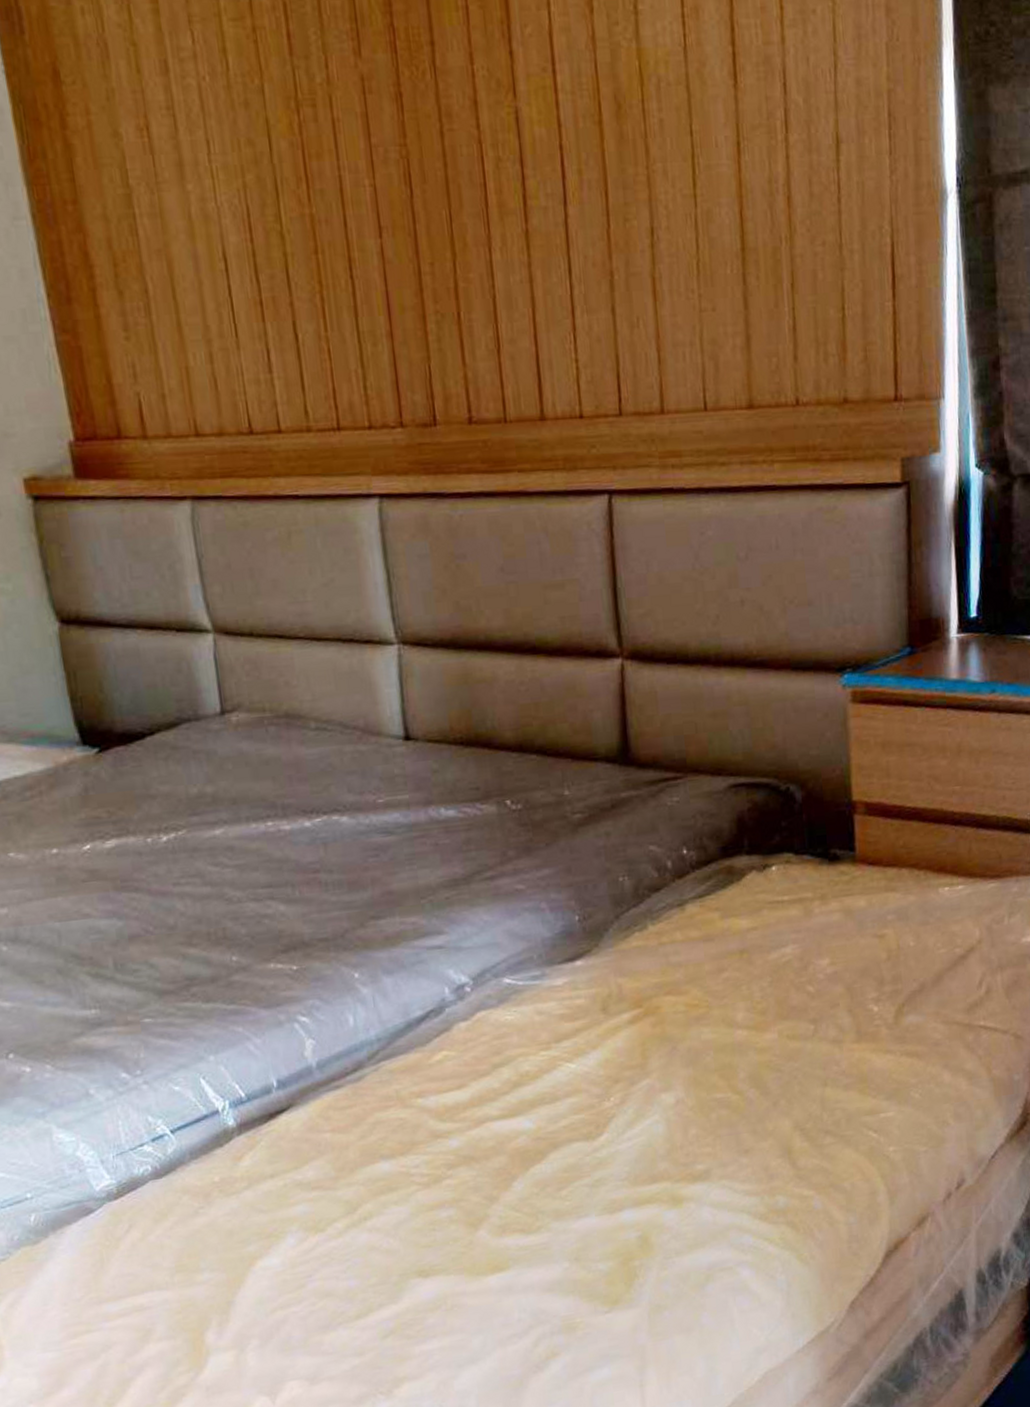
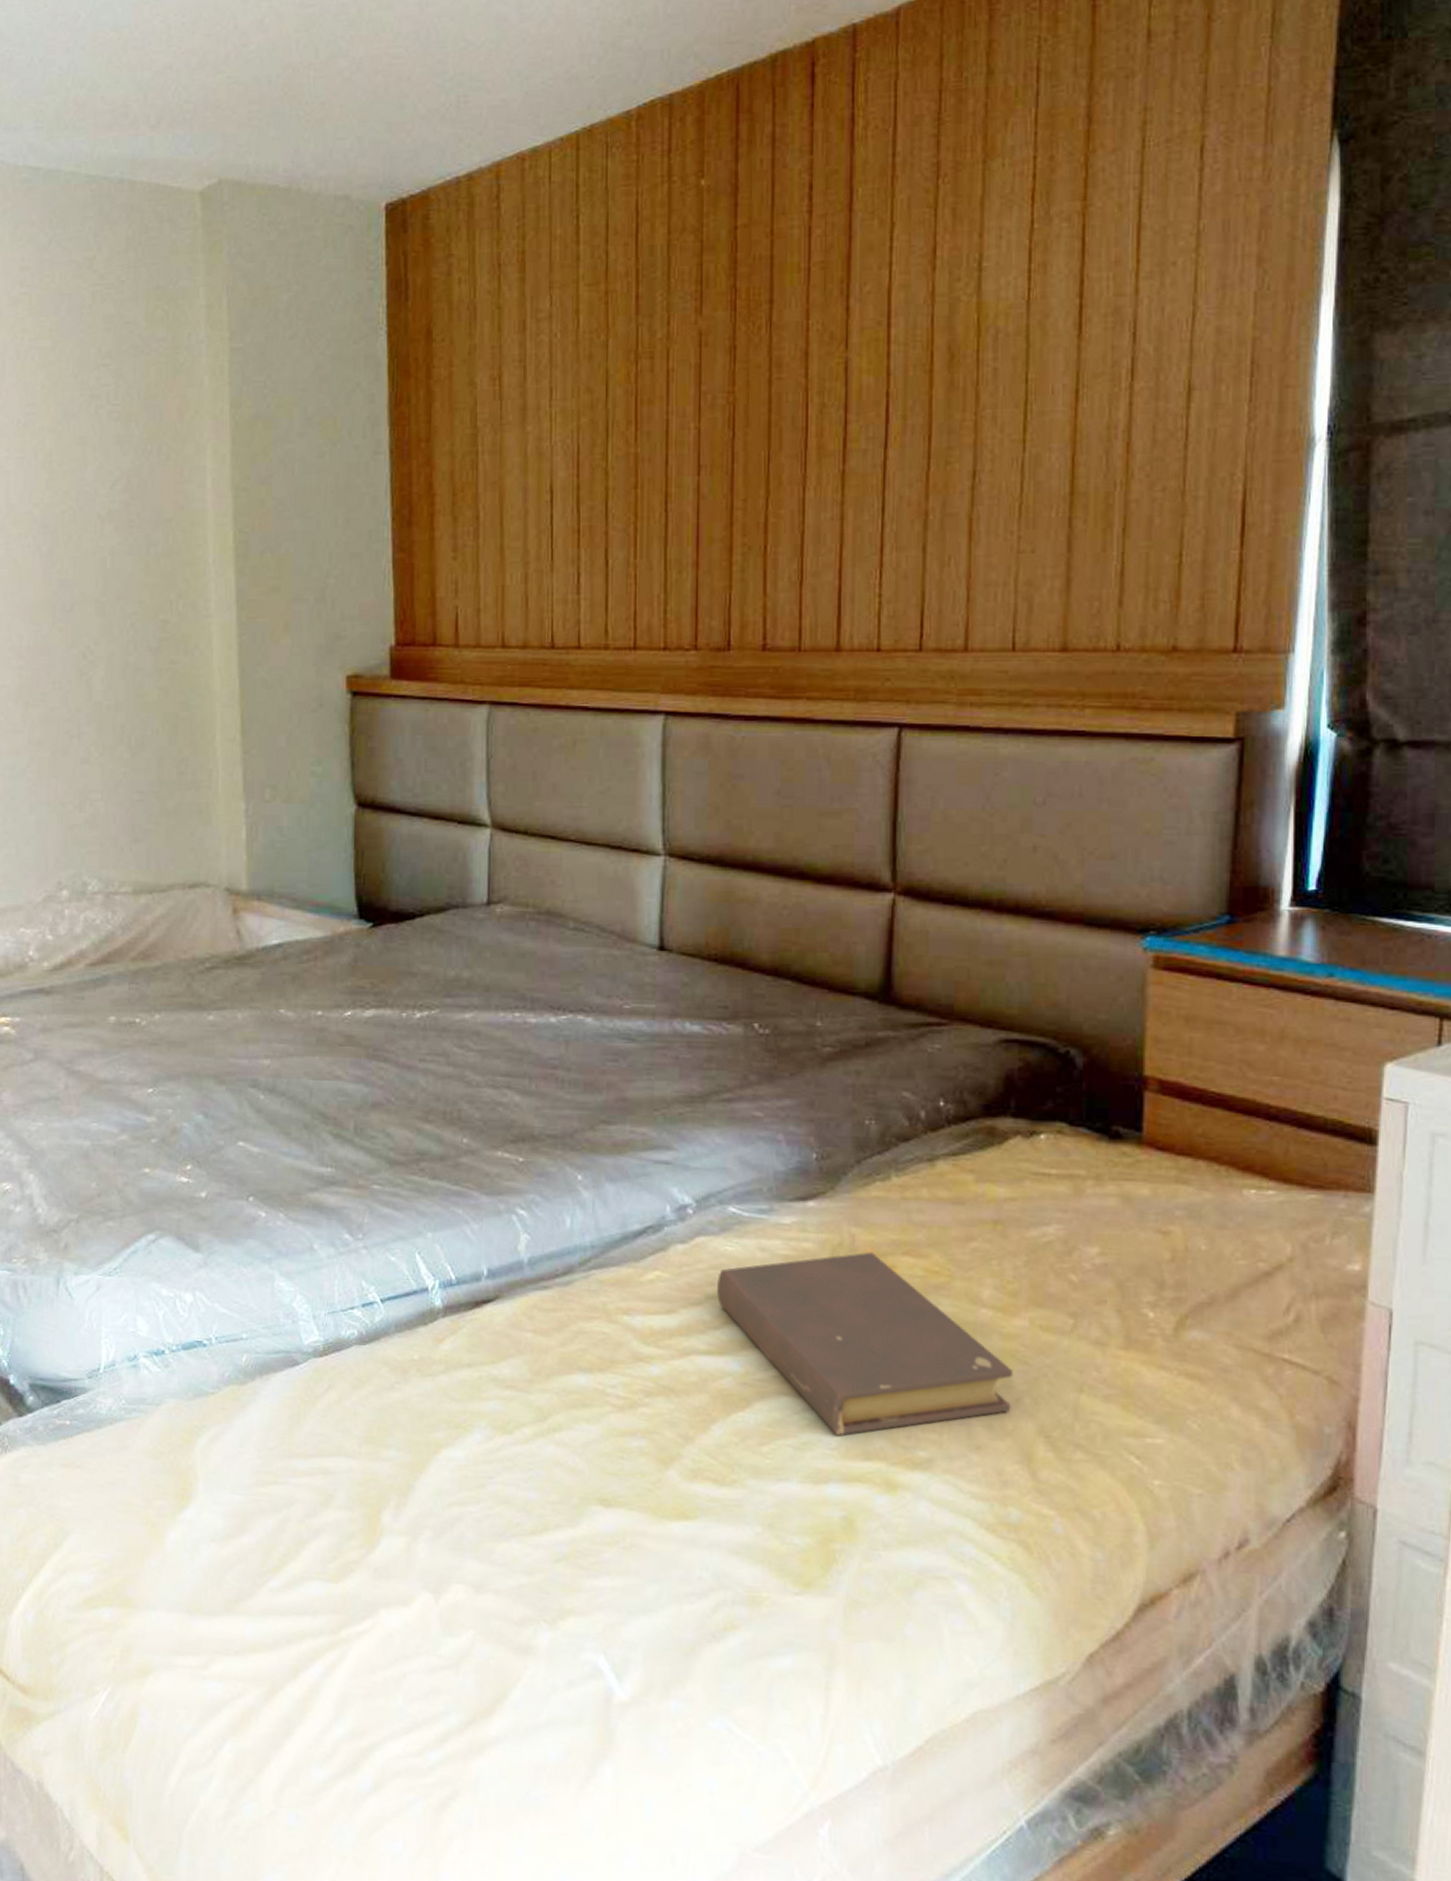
book: none [501,997,770,1168] -> present [717,1252,1013,1436]

